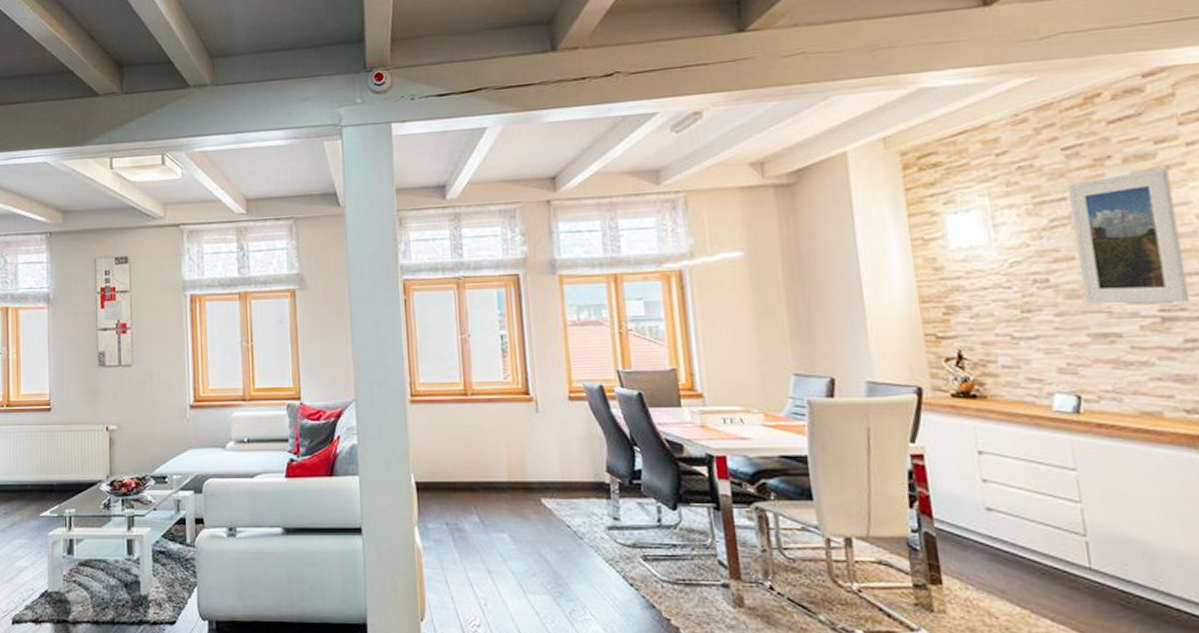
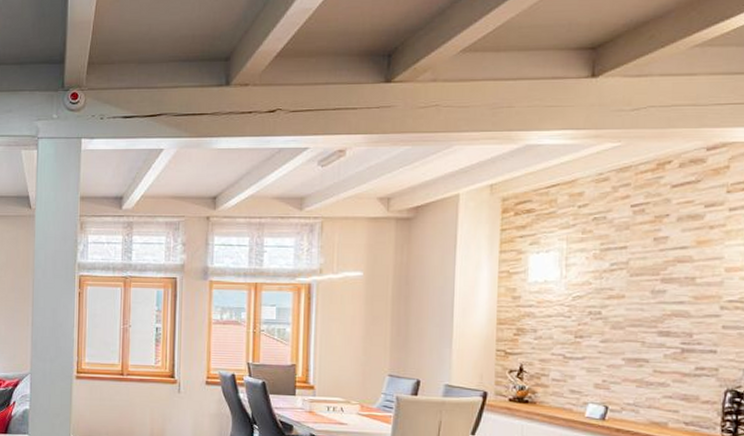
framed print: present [1068,168,1191,304] -> none [626,228,711,339]

